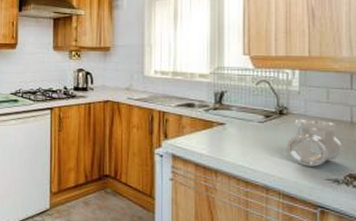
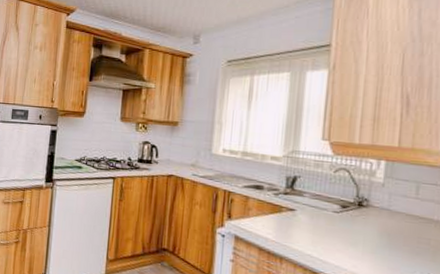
pipe fitting: present [286,119,344,167] -> none [362,212,432,266]

